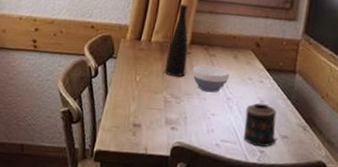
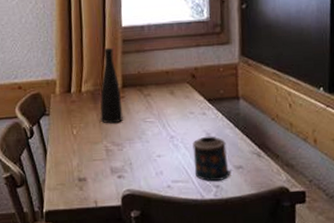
bowl: present [192,65,230,93] -> none [129,106,169,134]

